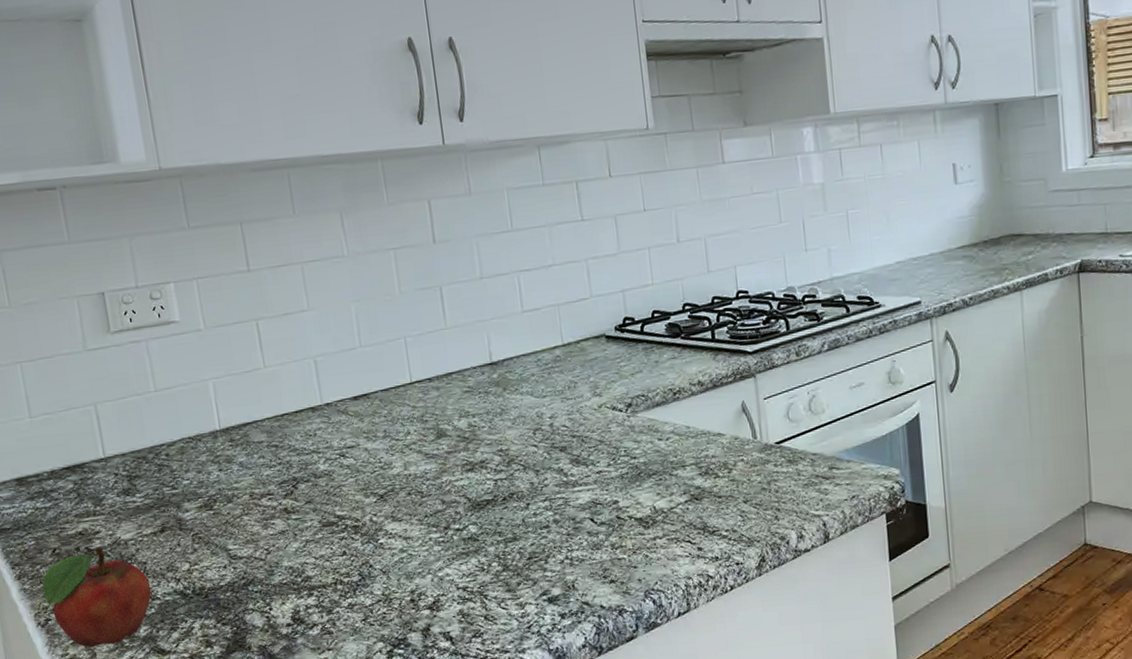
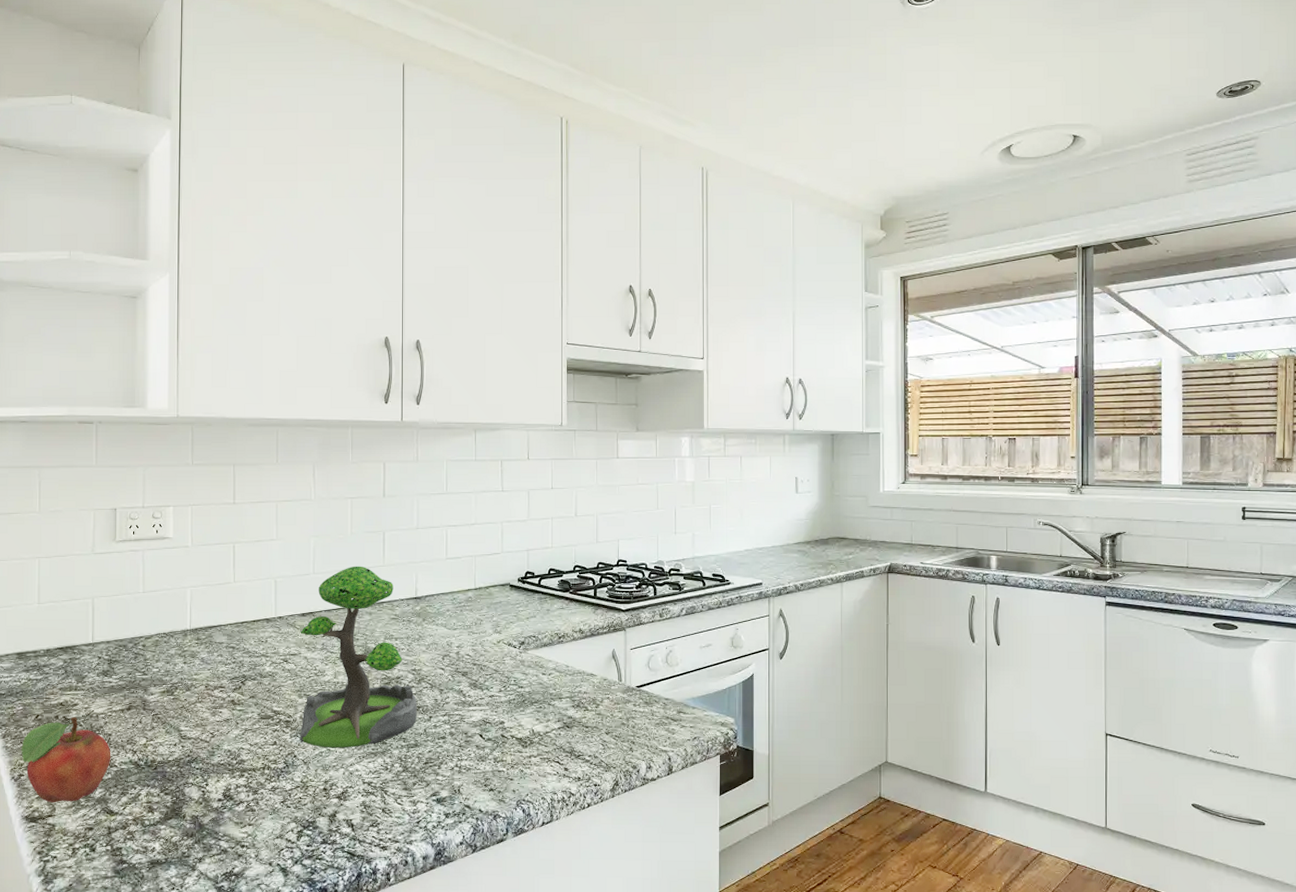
plant: none [354,331,512,553] -> present [299,566,417,748]

